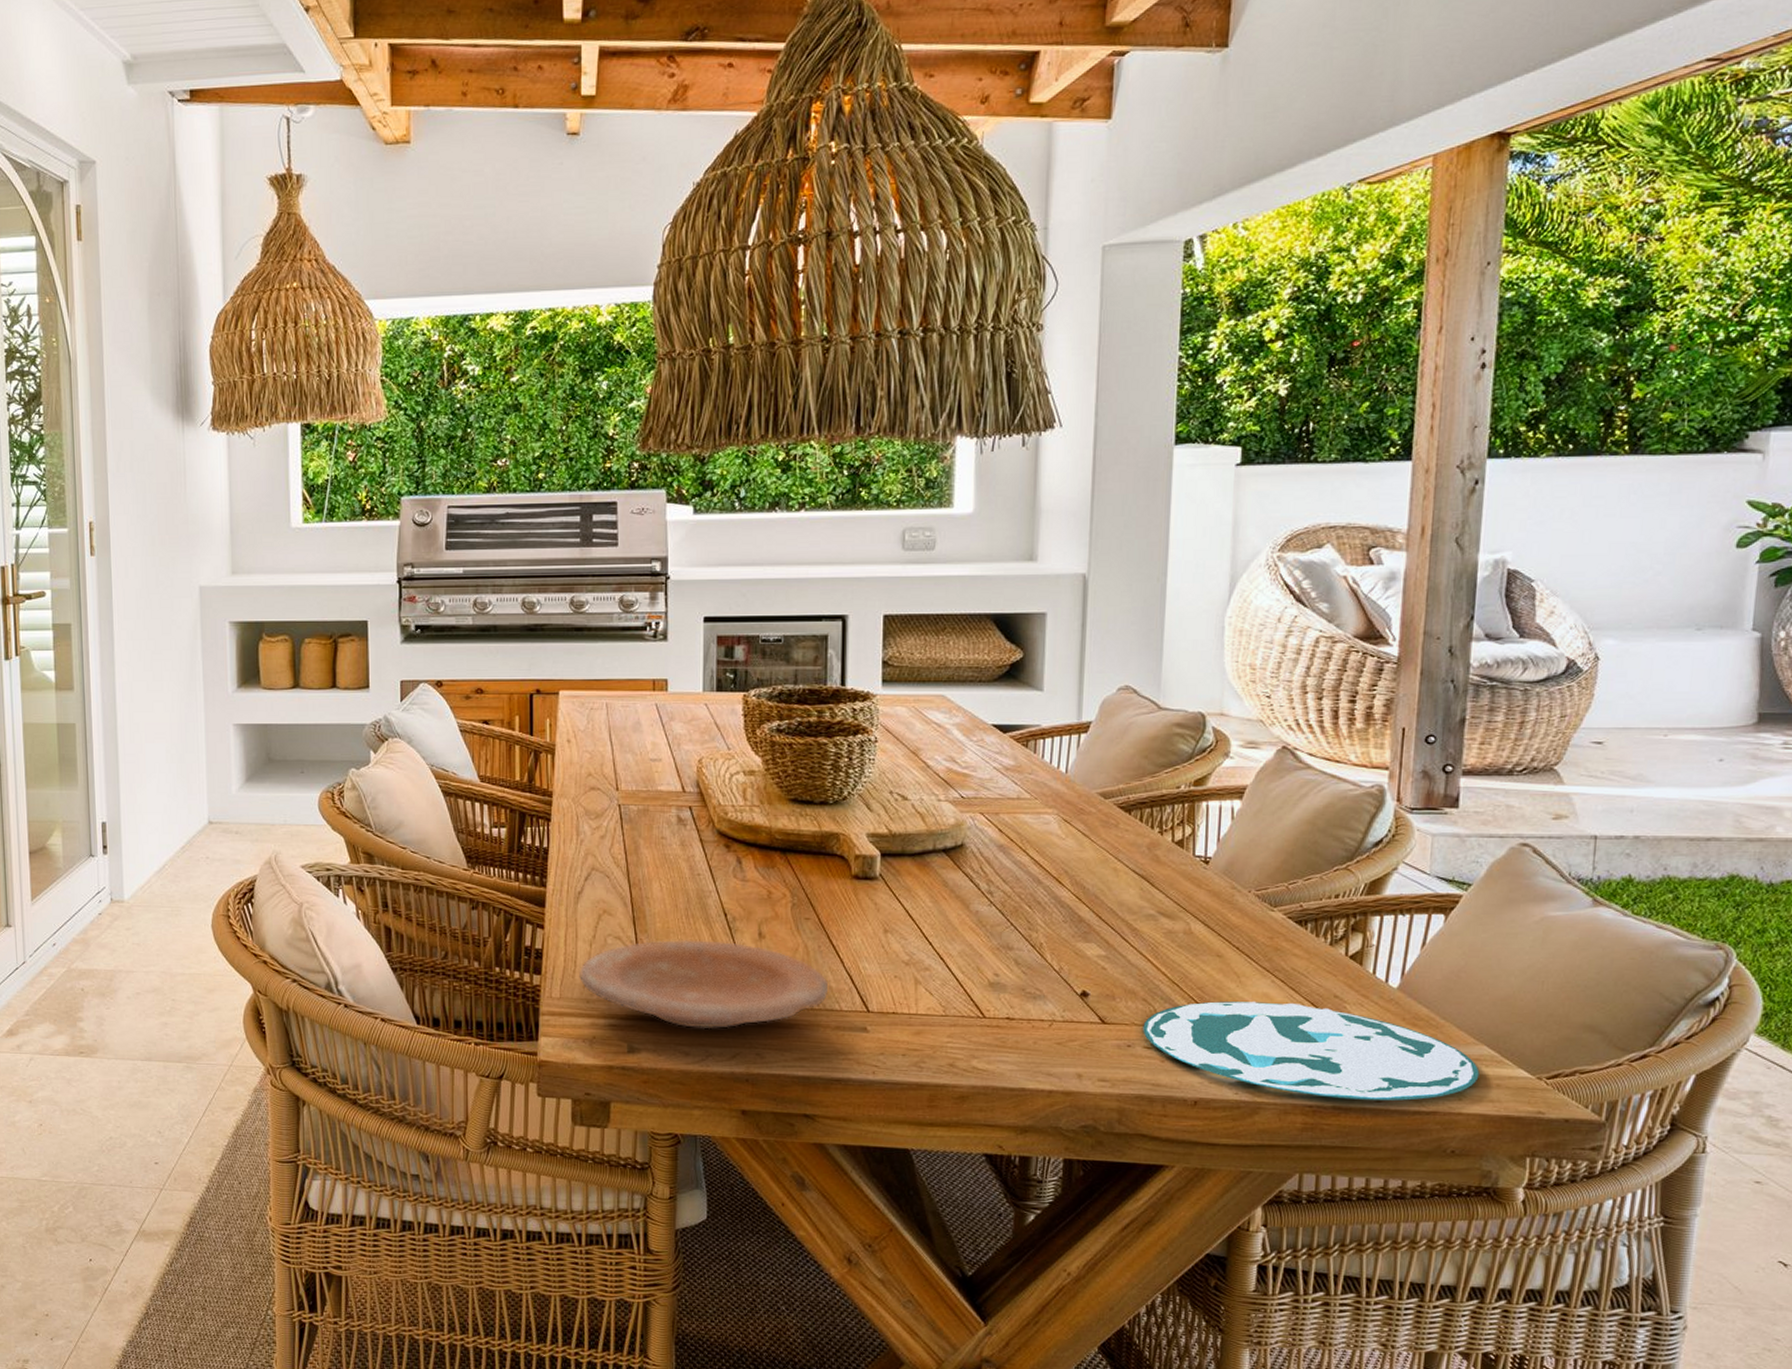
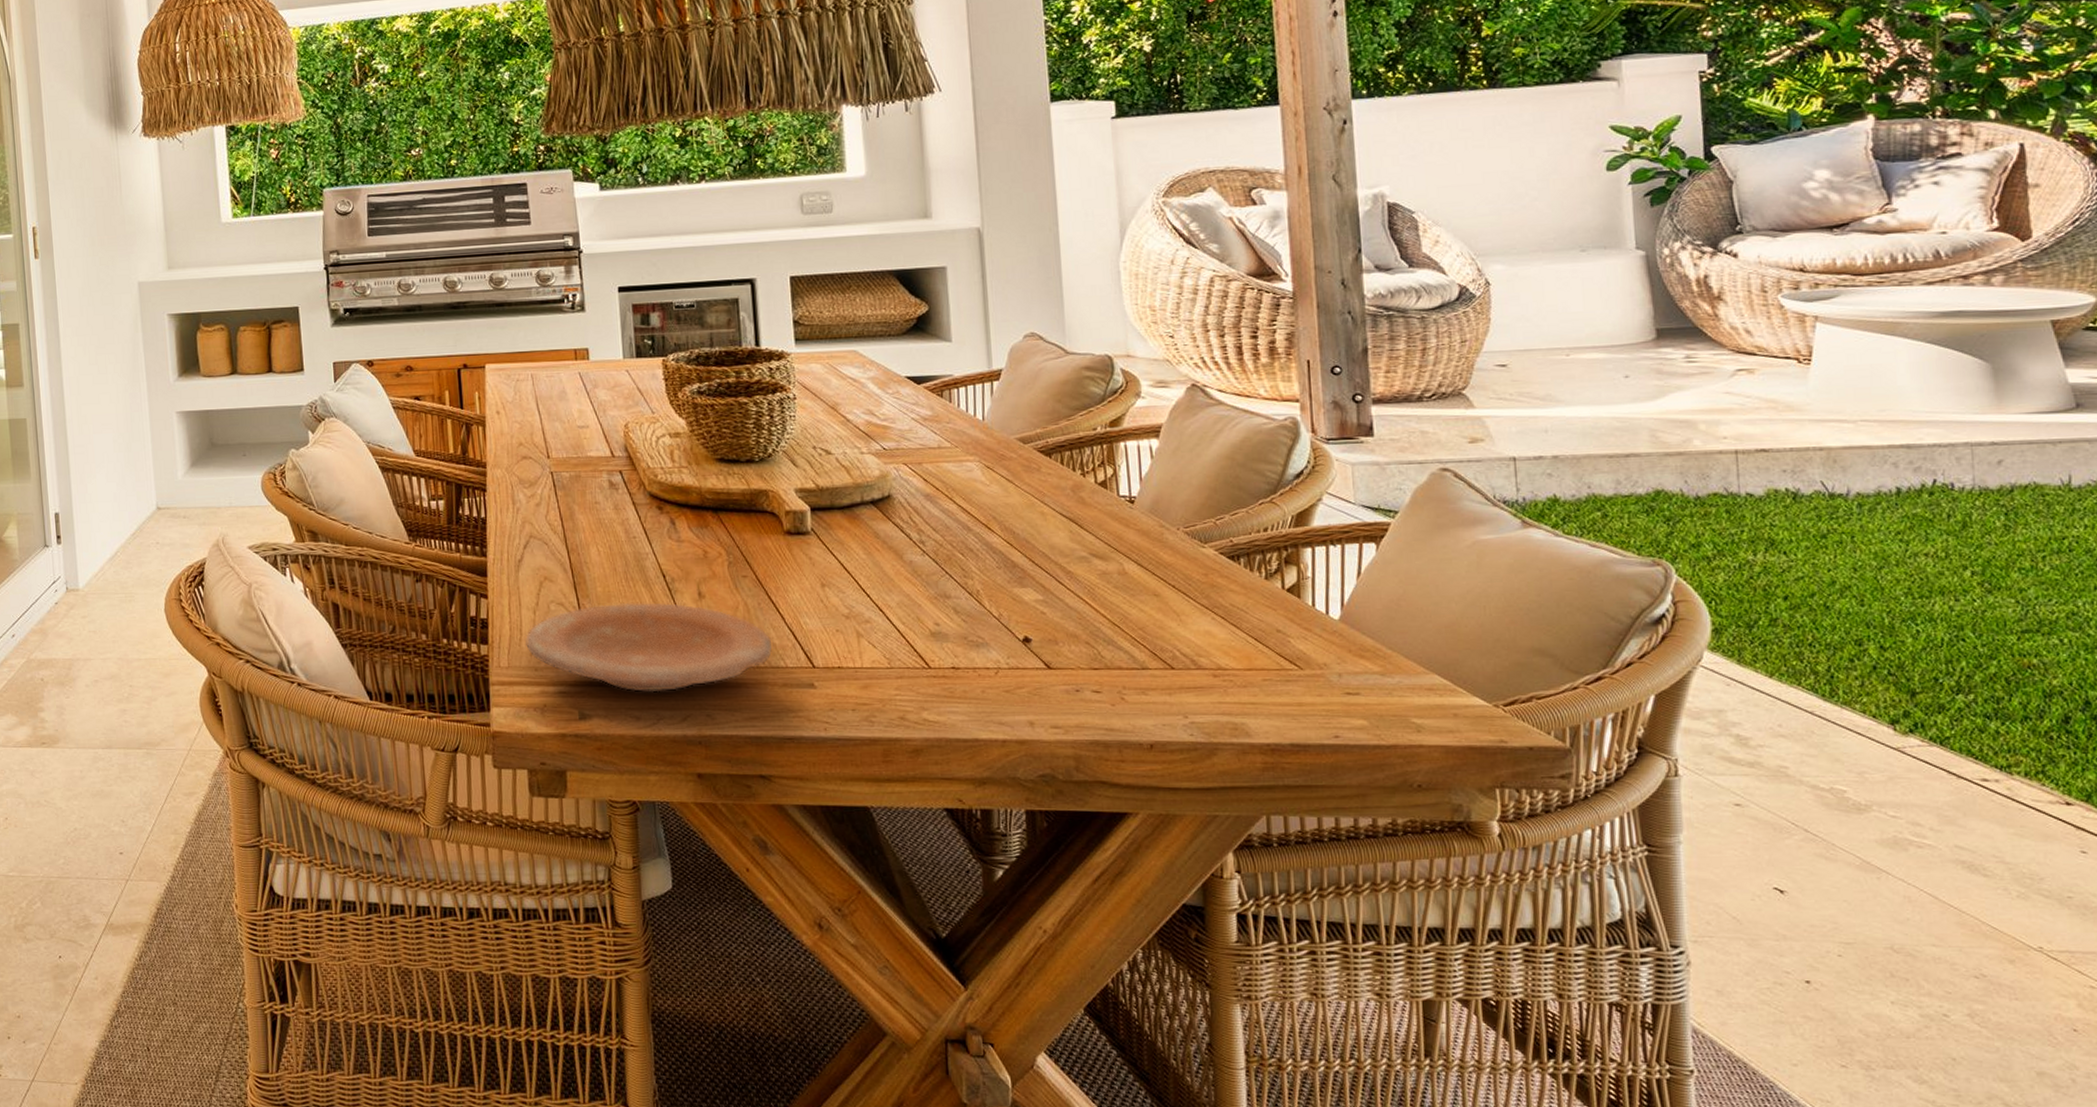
plate: present [1143,1001,1480,1101] -> none [1089,640,1435,736]

